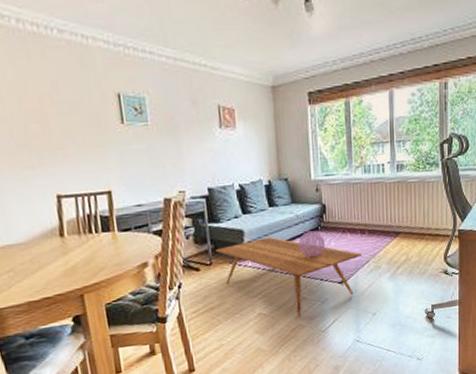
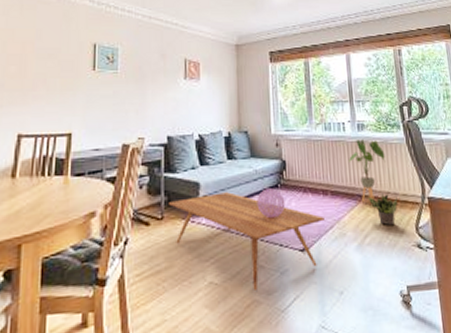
house plant: none [387,179,422,239] -> present [349,139,386,203]
potted plant: none [403,228,430,257] -> present [369,192,398,225]

